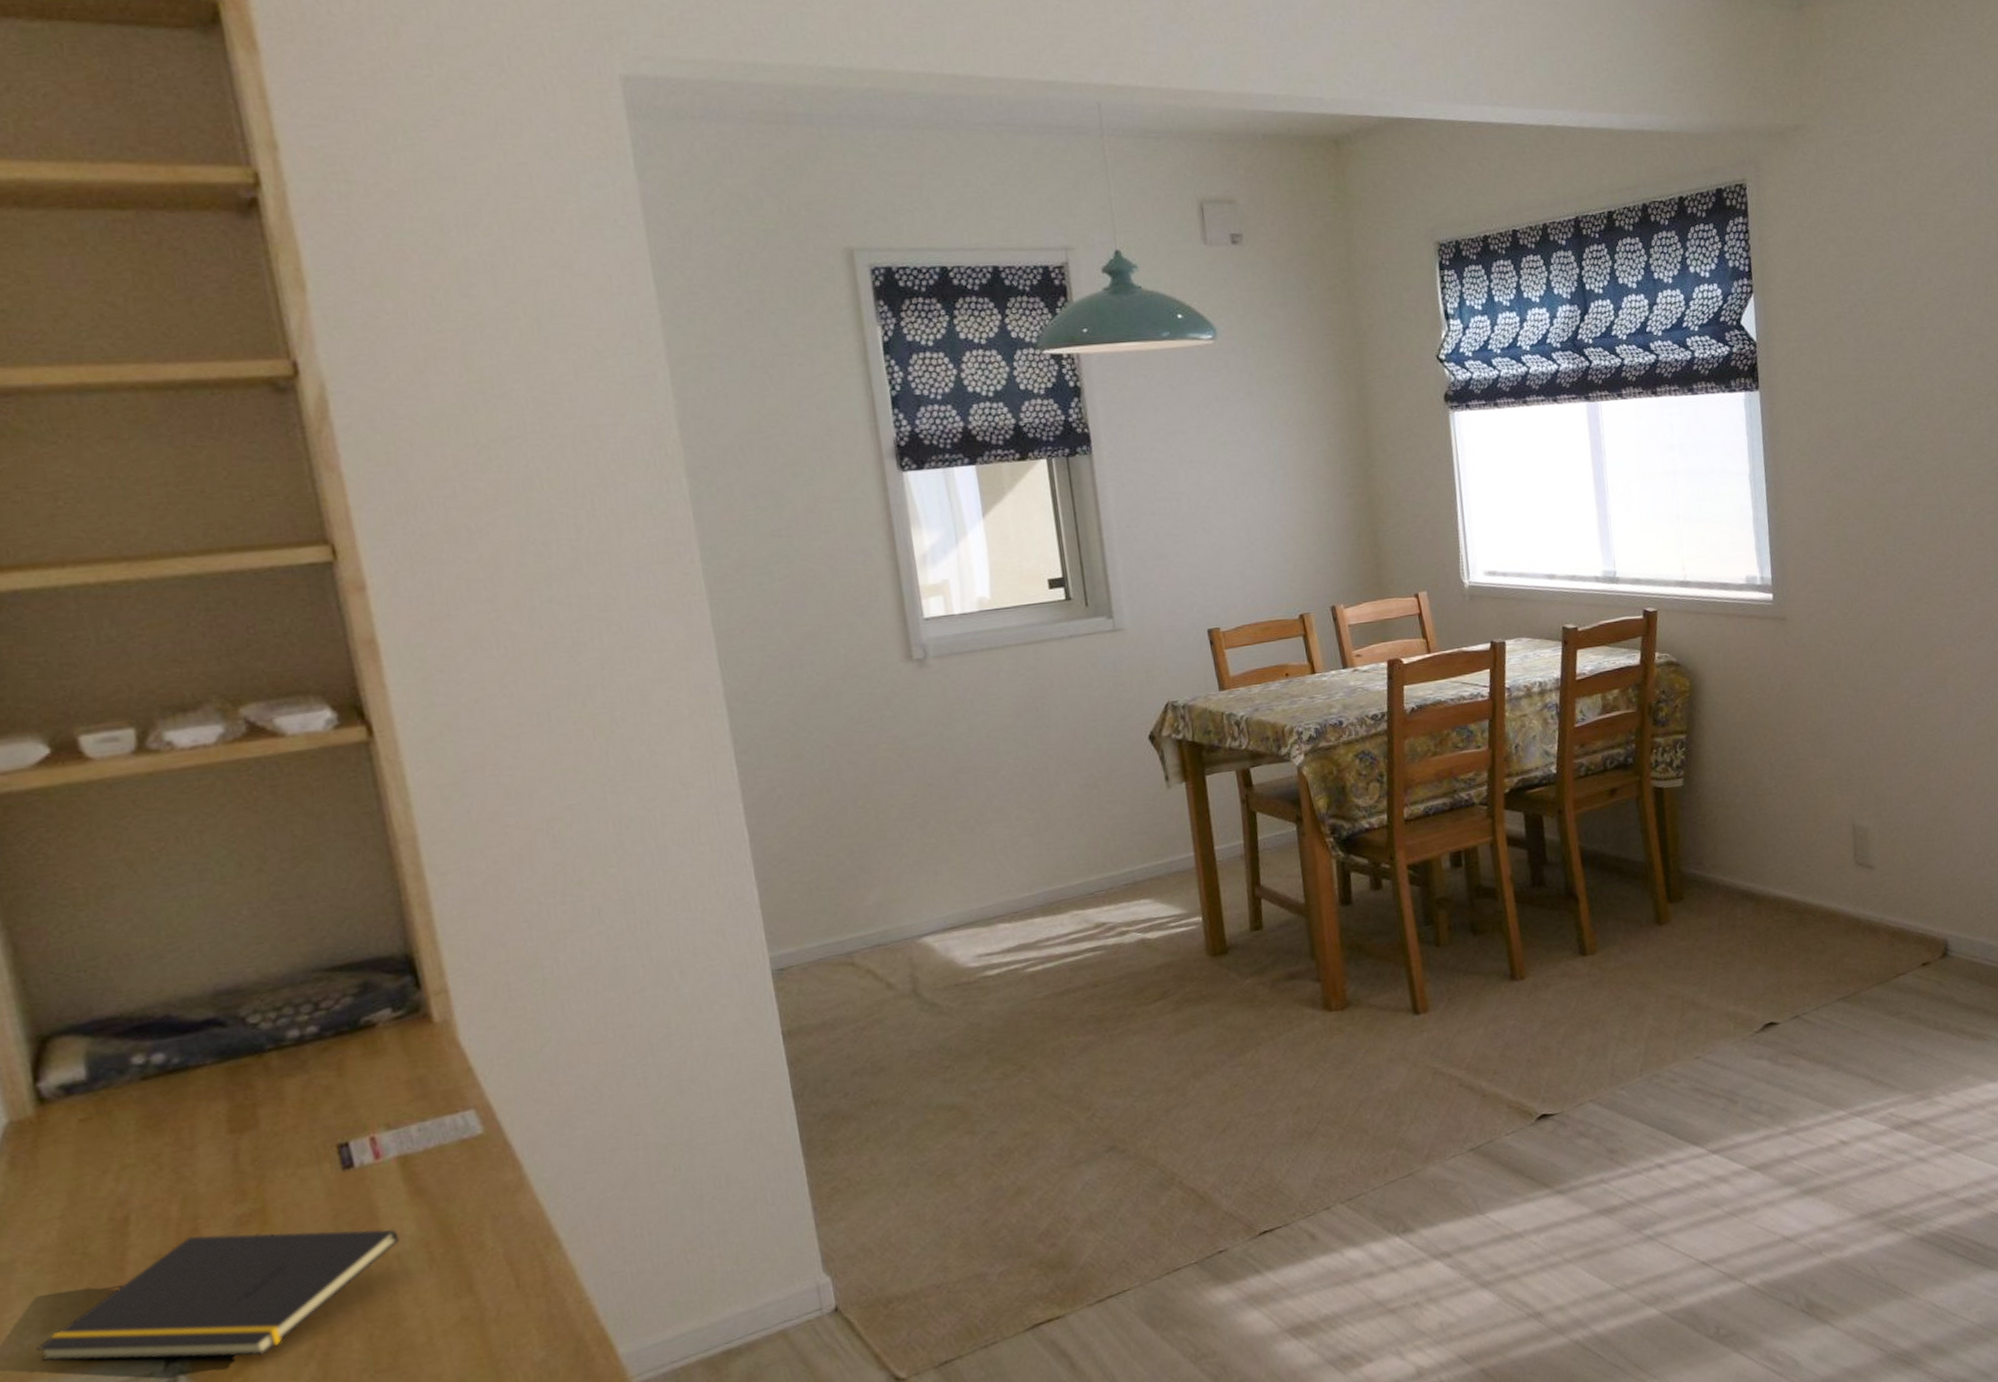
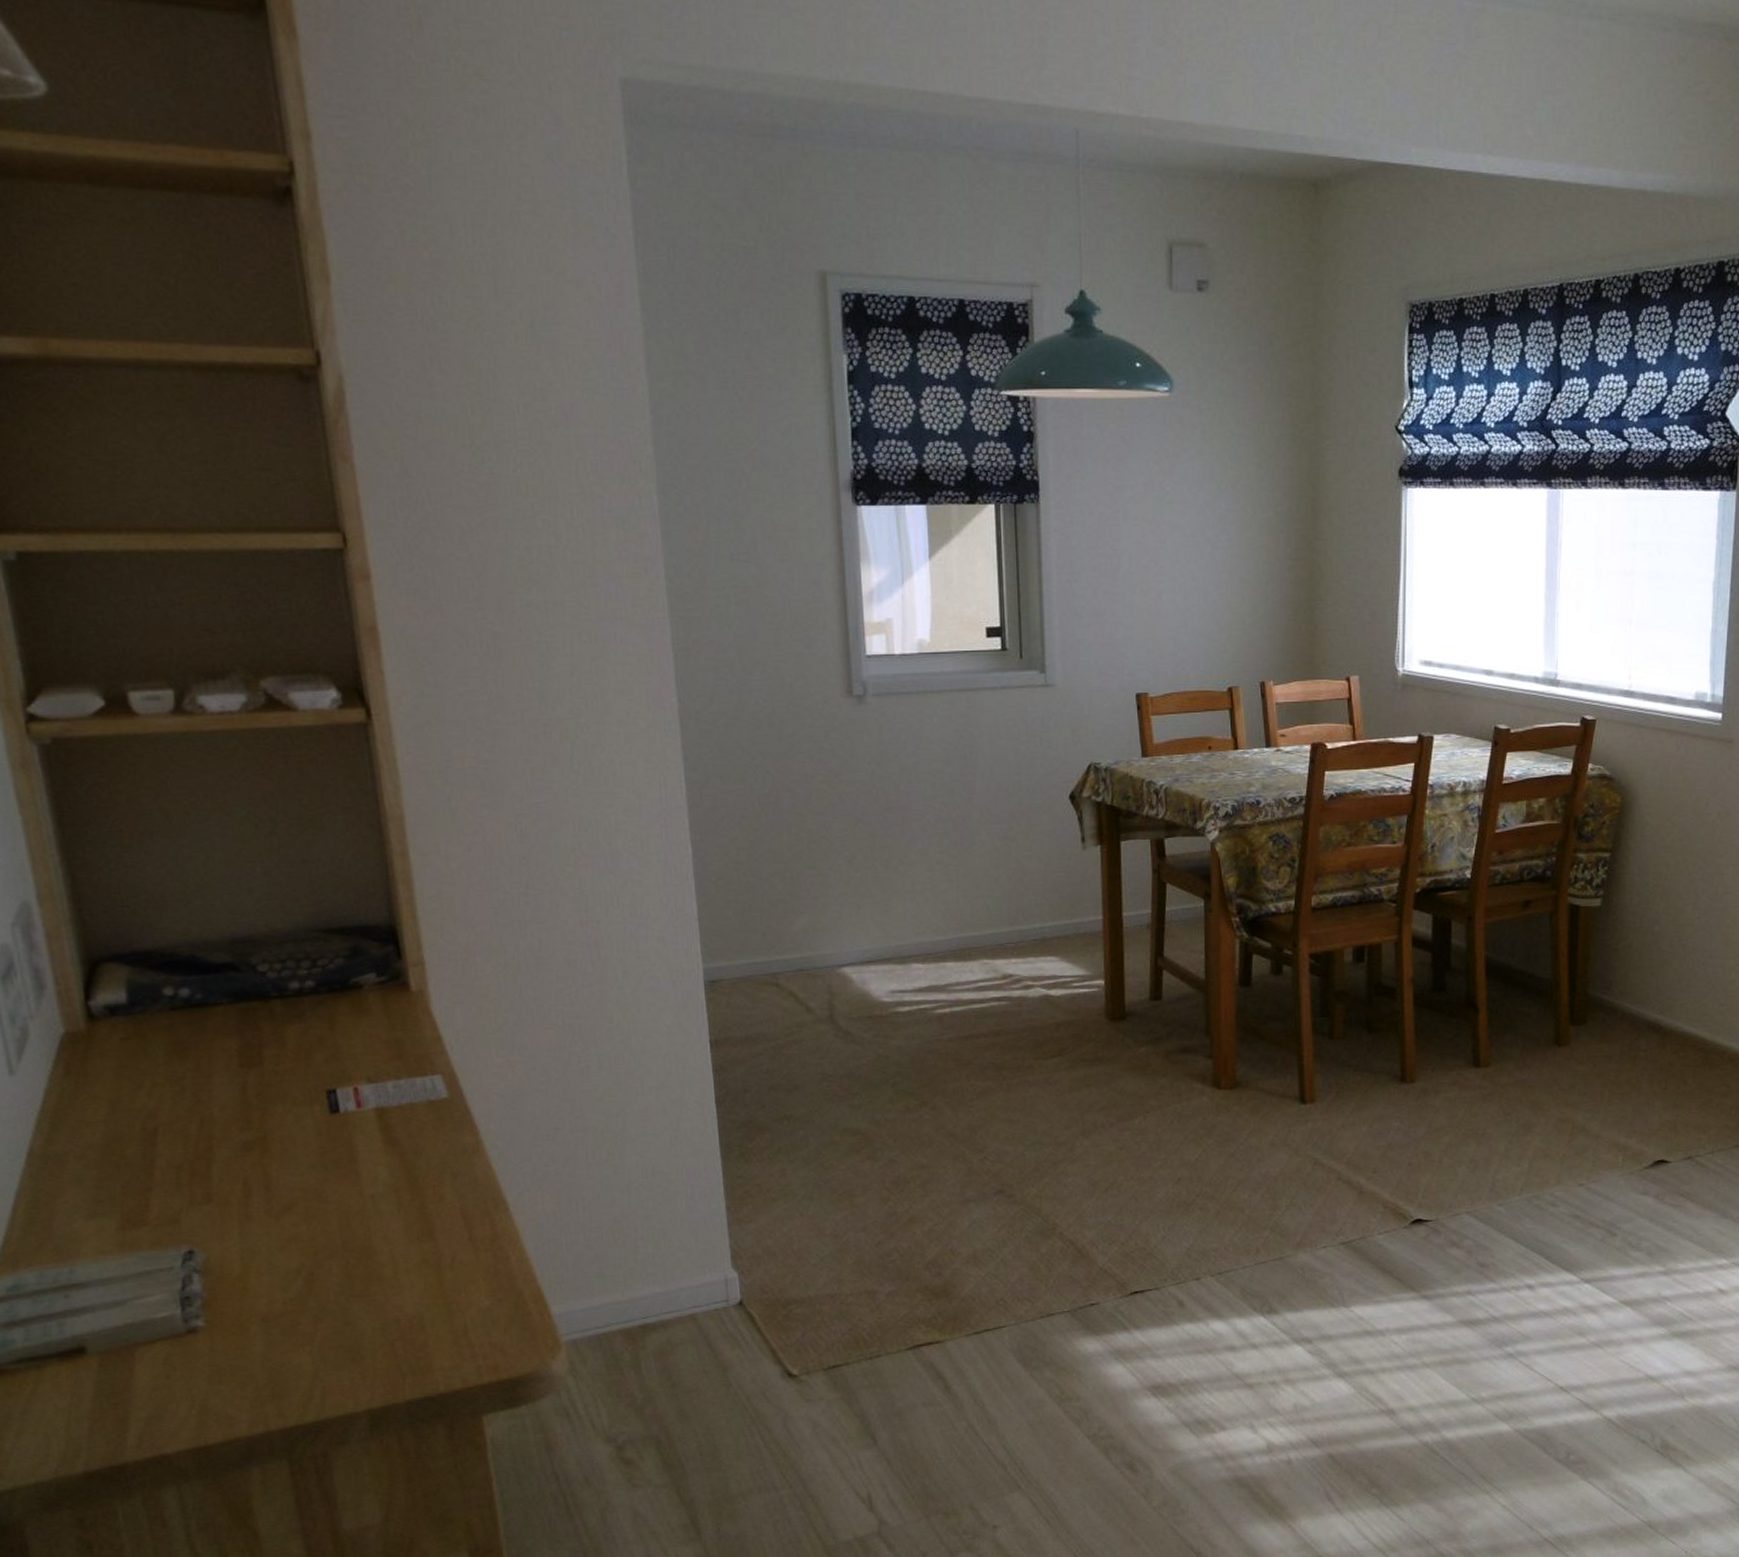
notepad: present [36,1228,400,1362] -> none [82,1153,375,1266]

